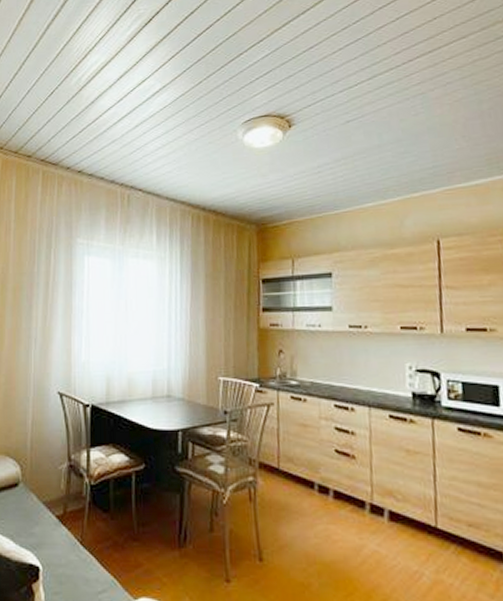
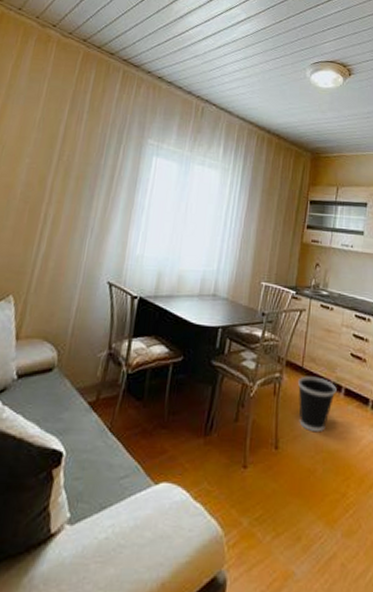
wastebasket: none [276,478,324,542] -> present [298,376,337,433]

